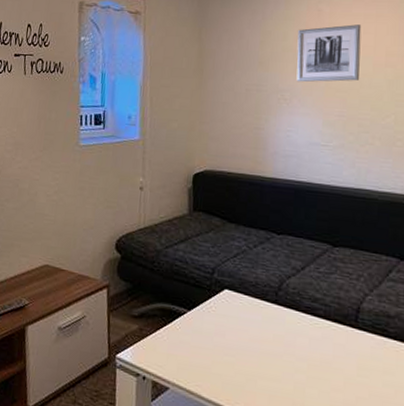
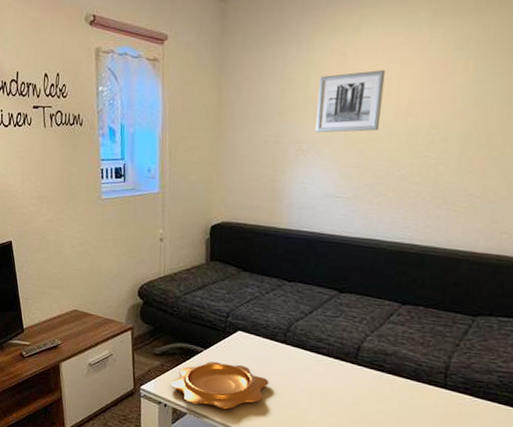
decorative bowl: none [150,324,261,383] -> present [170,361,269,410]

